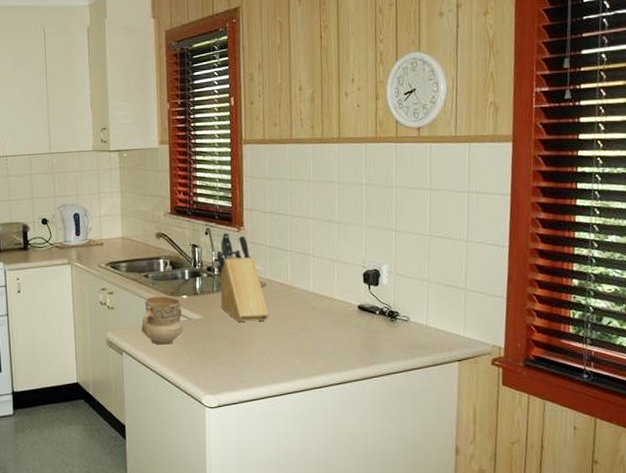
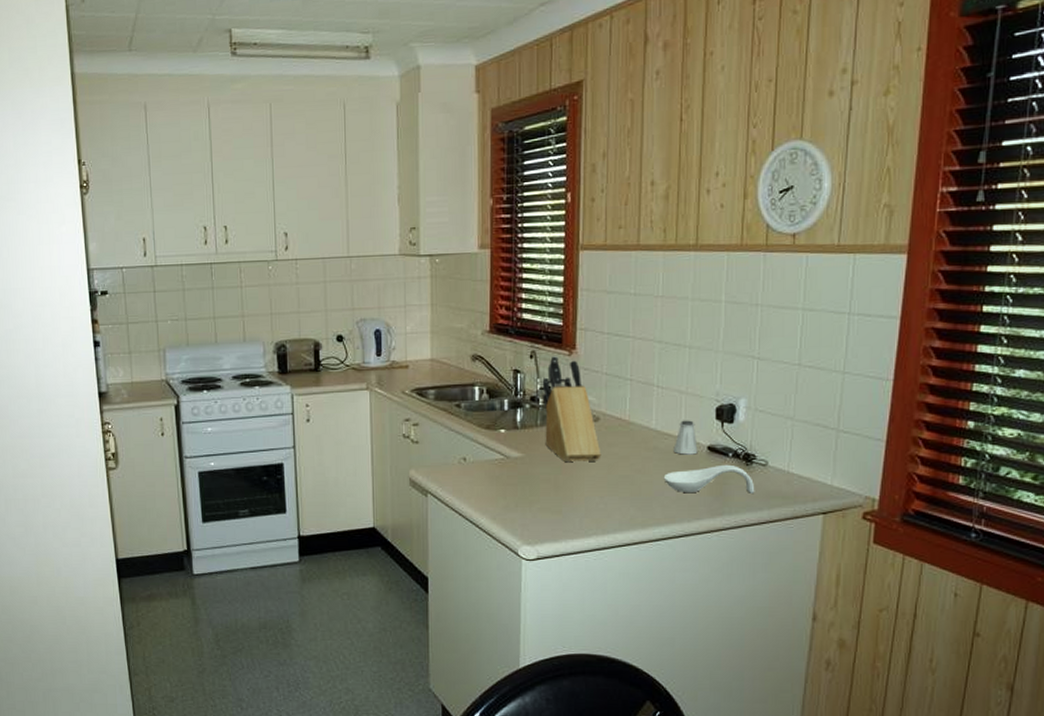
mug: present [141,295,183,345] -> none [451,429,500,486]
spoon rest: none [322,321,400,347] -> present [663,464,755,494]
saltshaker: none [329,284,350,314] -> present [673,420,698,455]

